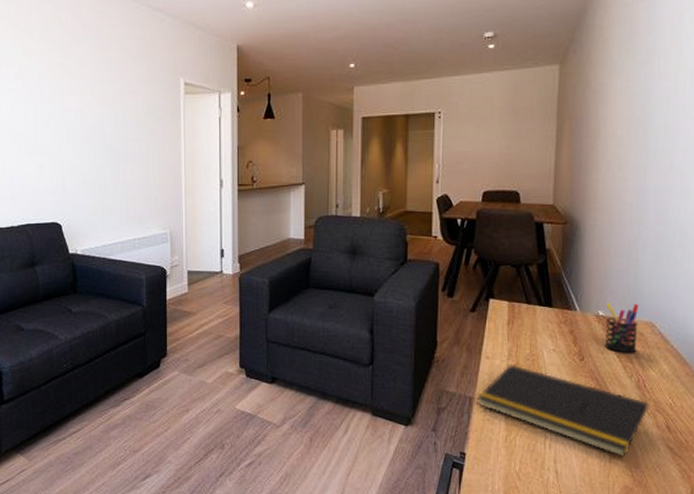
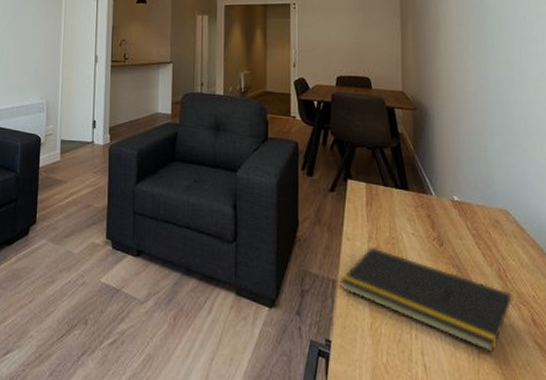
pen holder: present [604,302,639,353] -> none [459,187,494,241]

